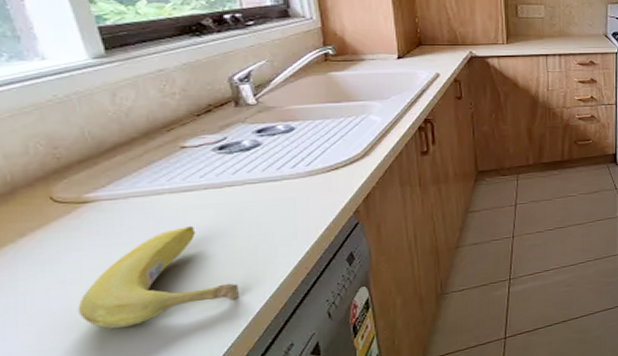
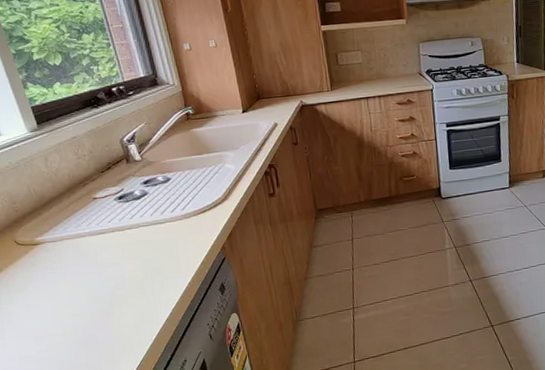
fruit: present [77,226,239,329] -> none [39,262,144,343]

